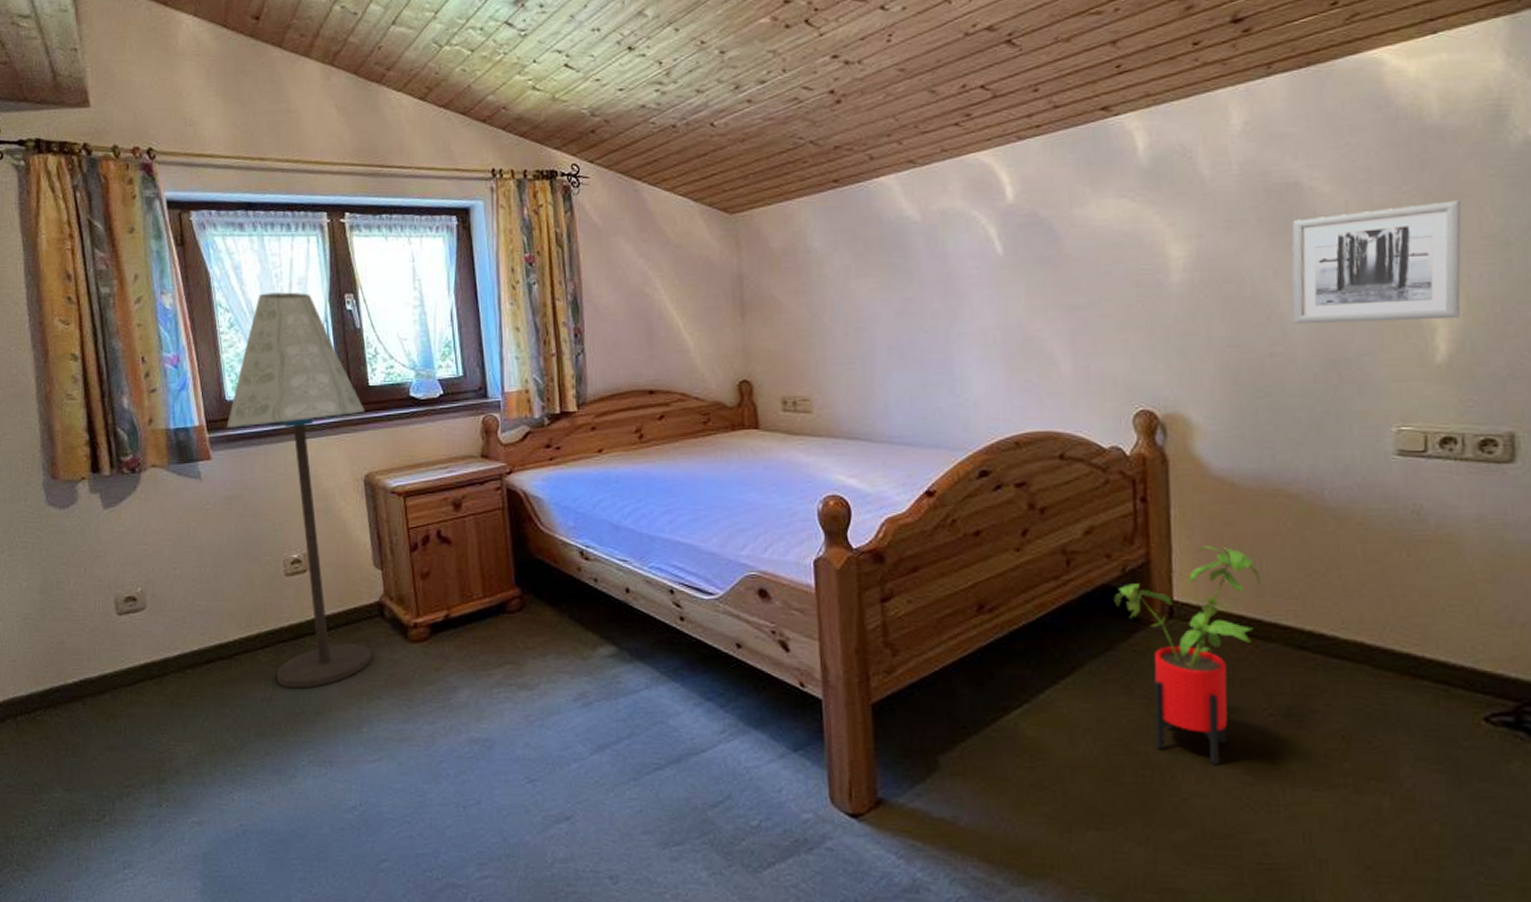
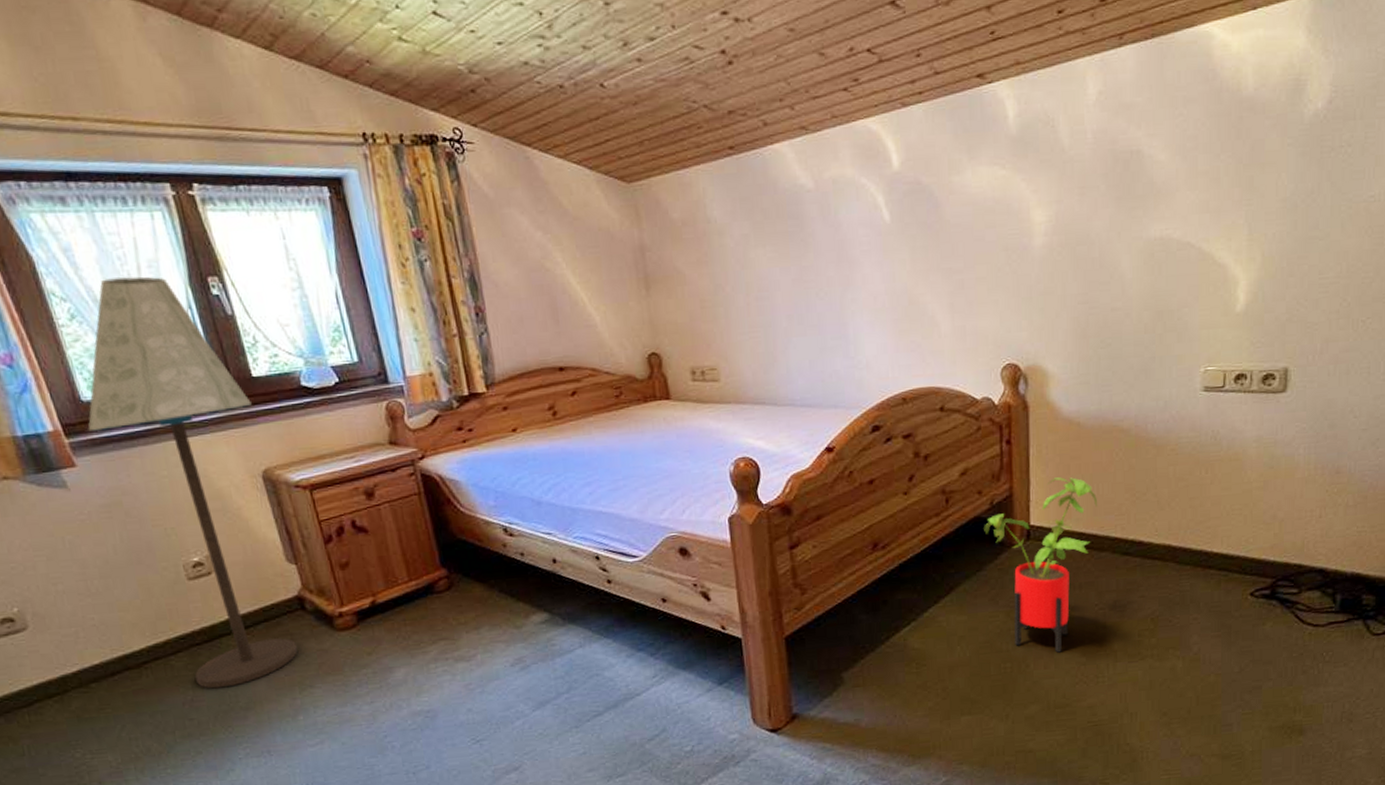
wall art: present [1291,200,1462,325] -> none [1131,167,1264,282]

